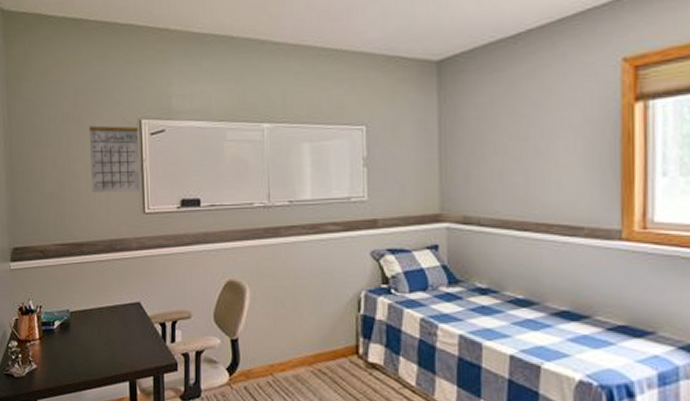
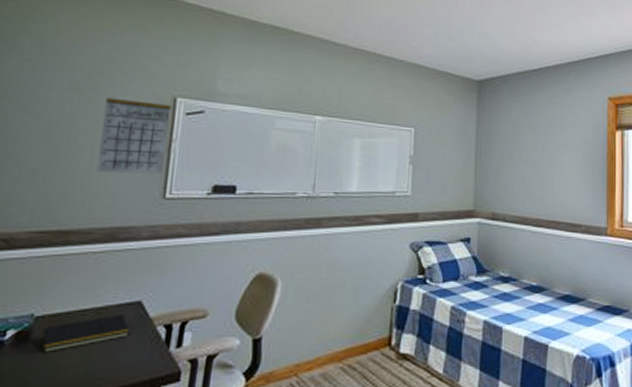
notepad: none [76,312,135,340] -> present [41,314,130,352]

